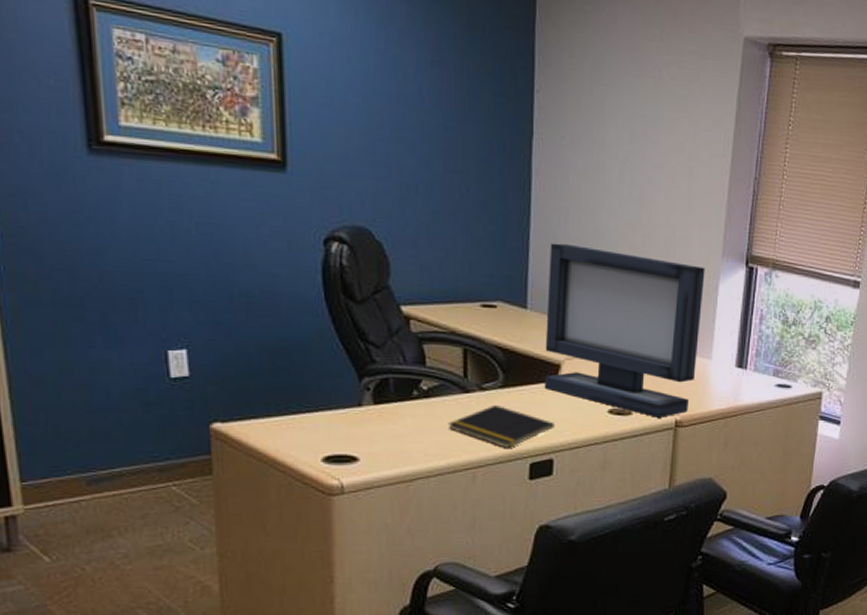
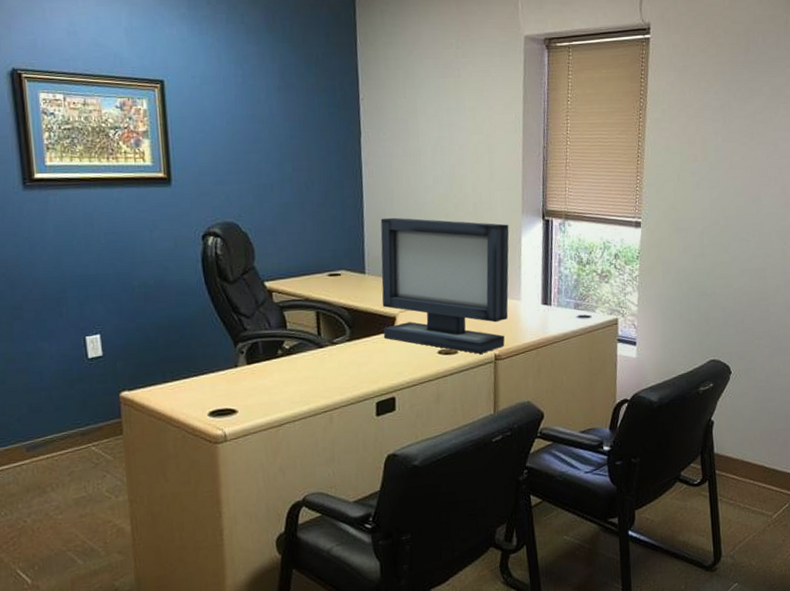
notepad: present [447,404,555,448] -> none [307,355,394,391]

